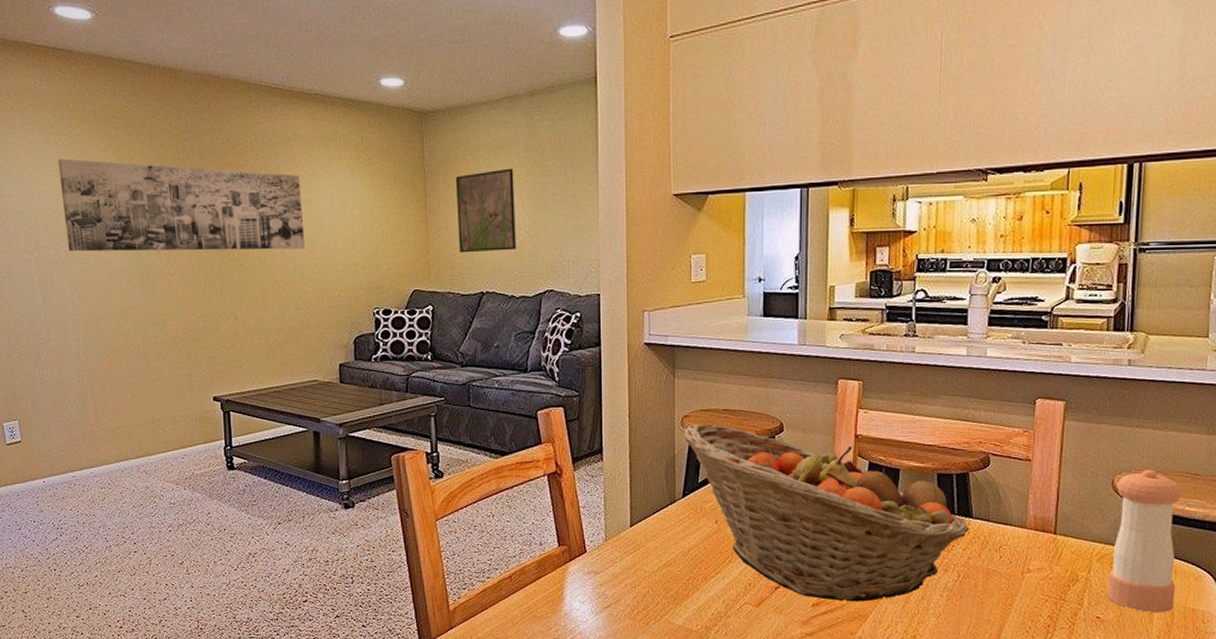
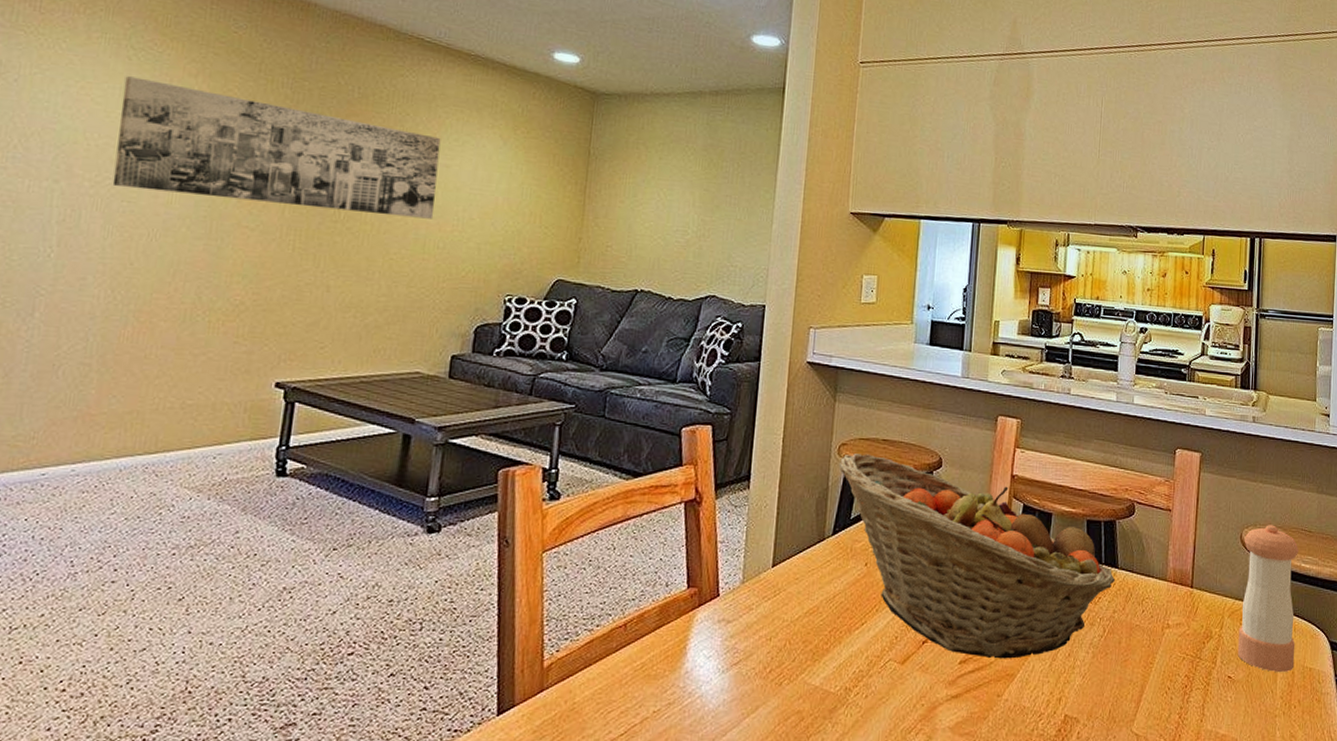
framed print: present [456,168,516,253] -> none [616,163,688,249]

